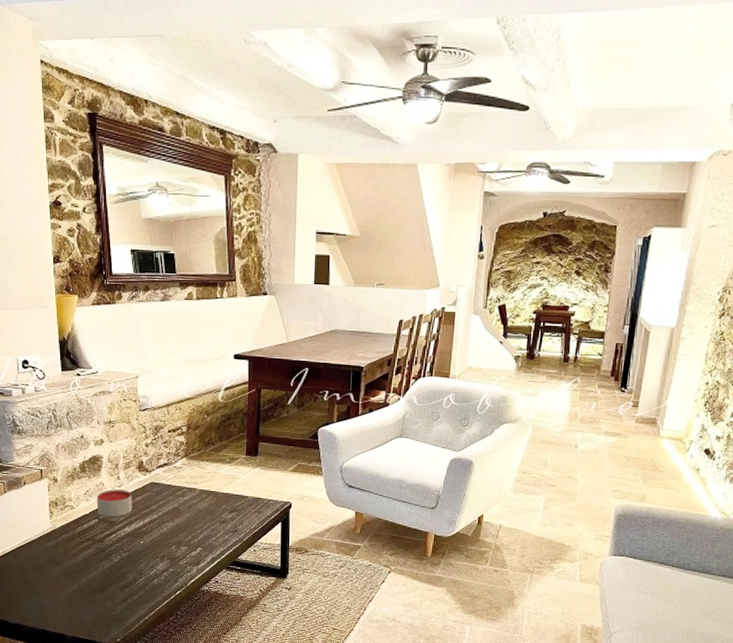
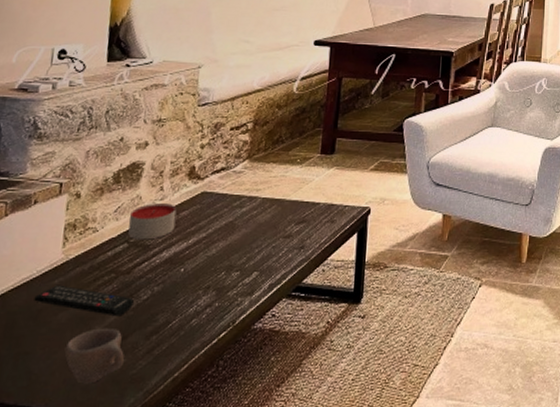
remote control: none [36,546,108,573] -> present [34,285,134,317]
cup: none [63,580,107,618] -> present [64,328,125,384]

